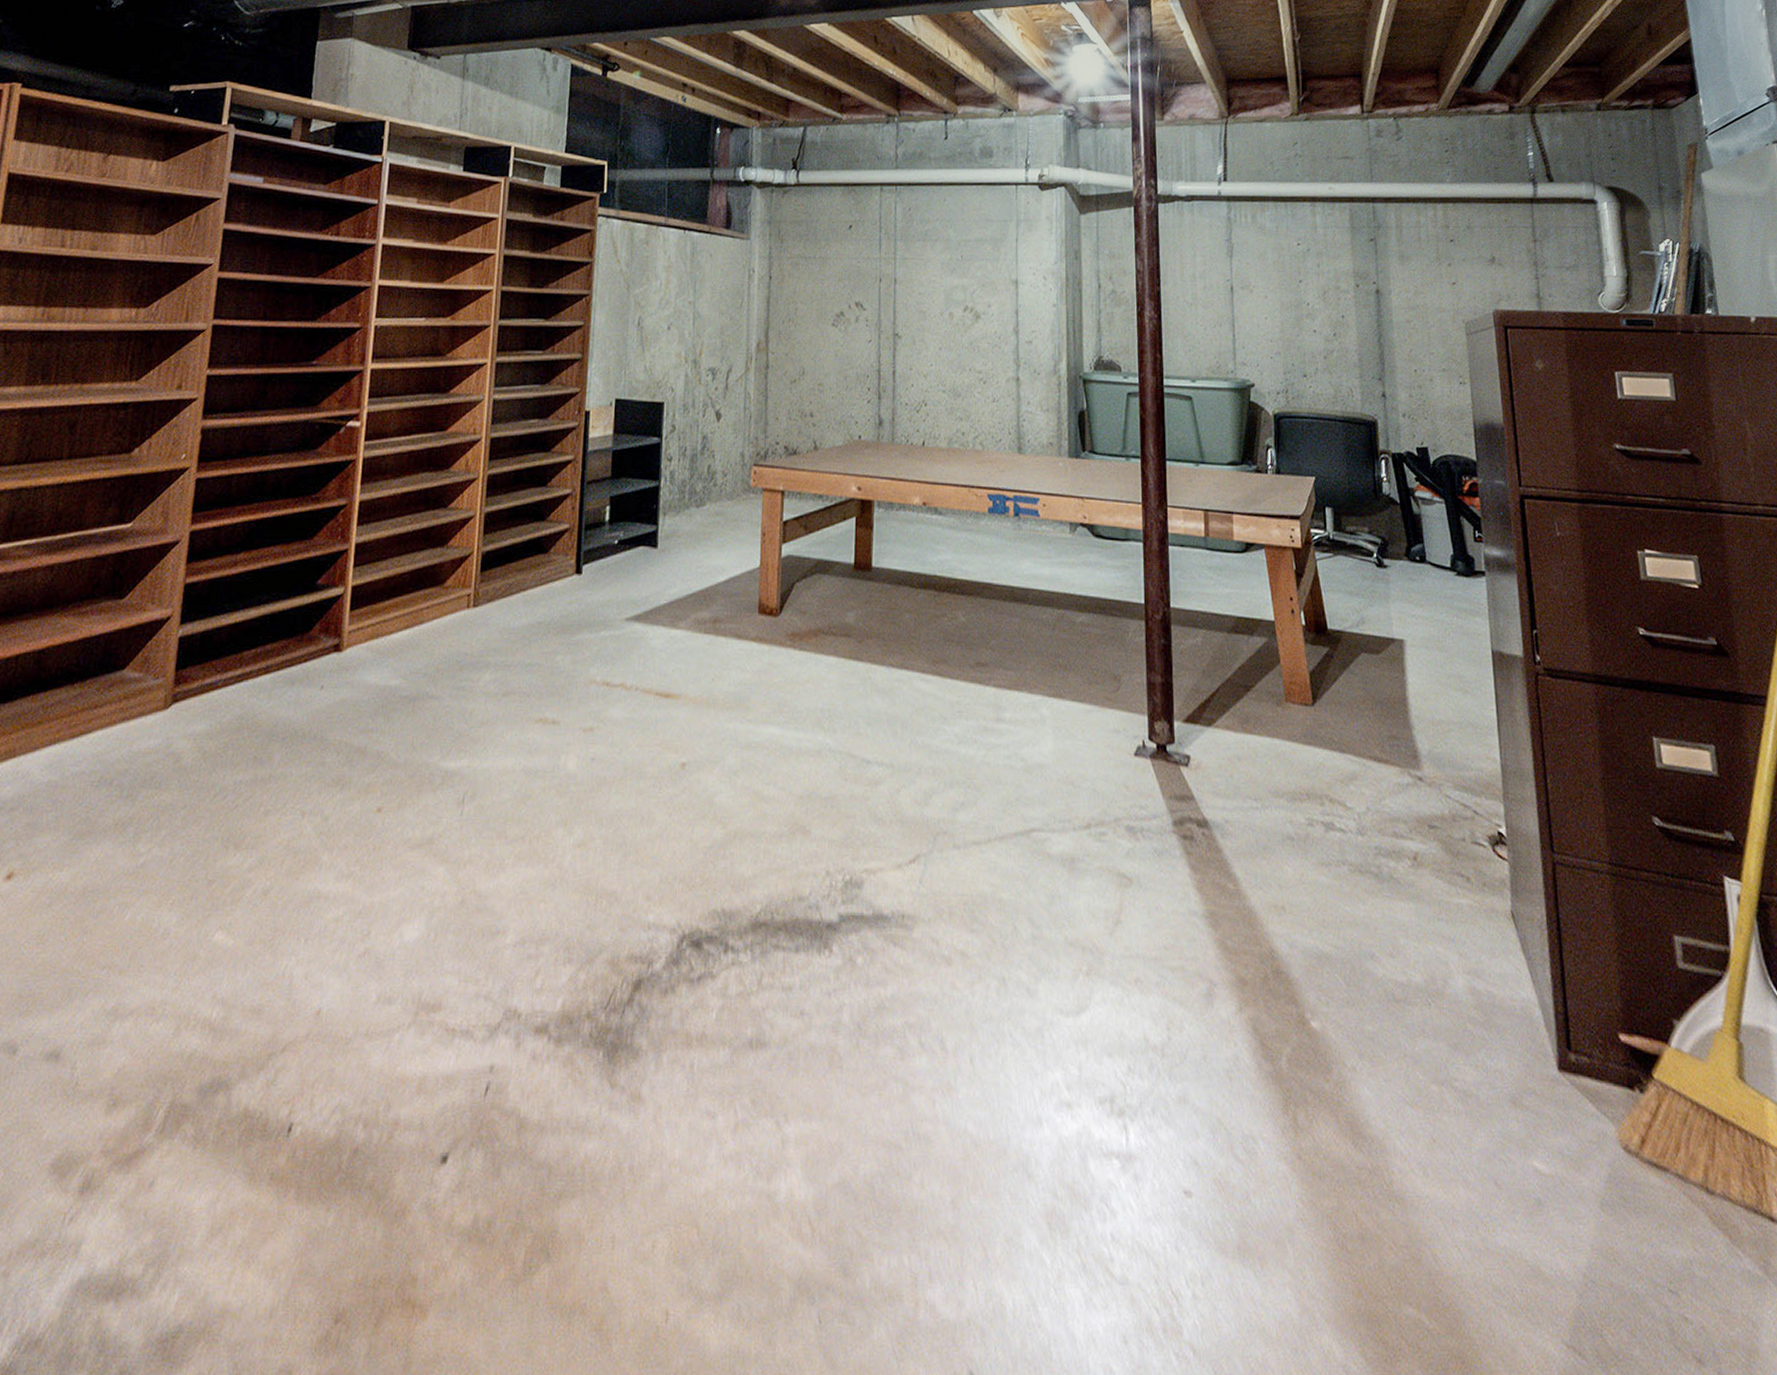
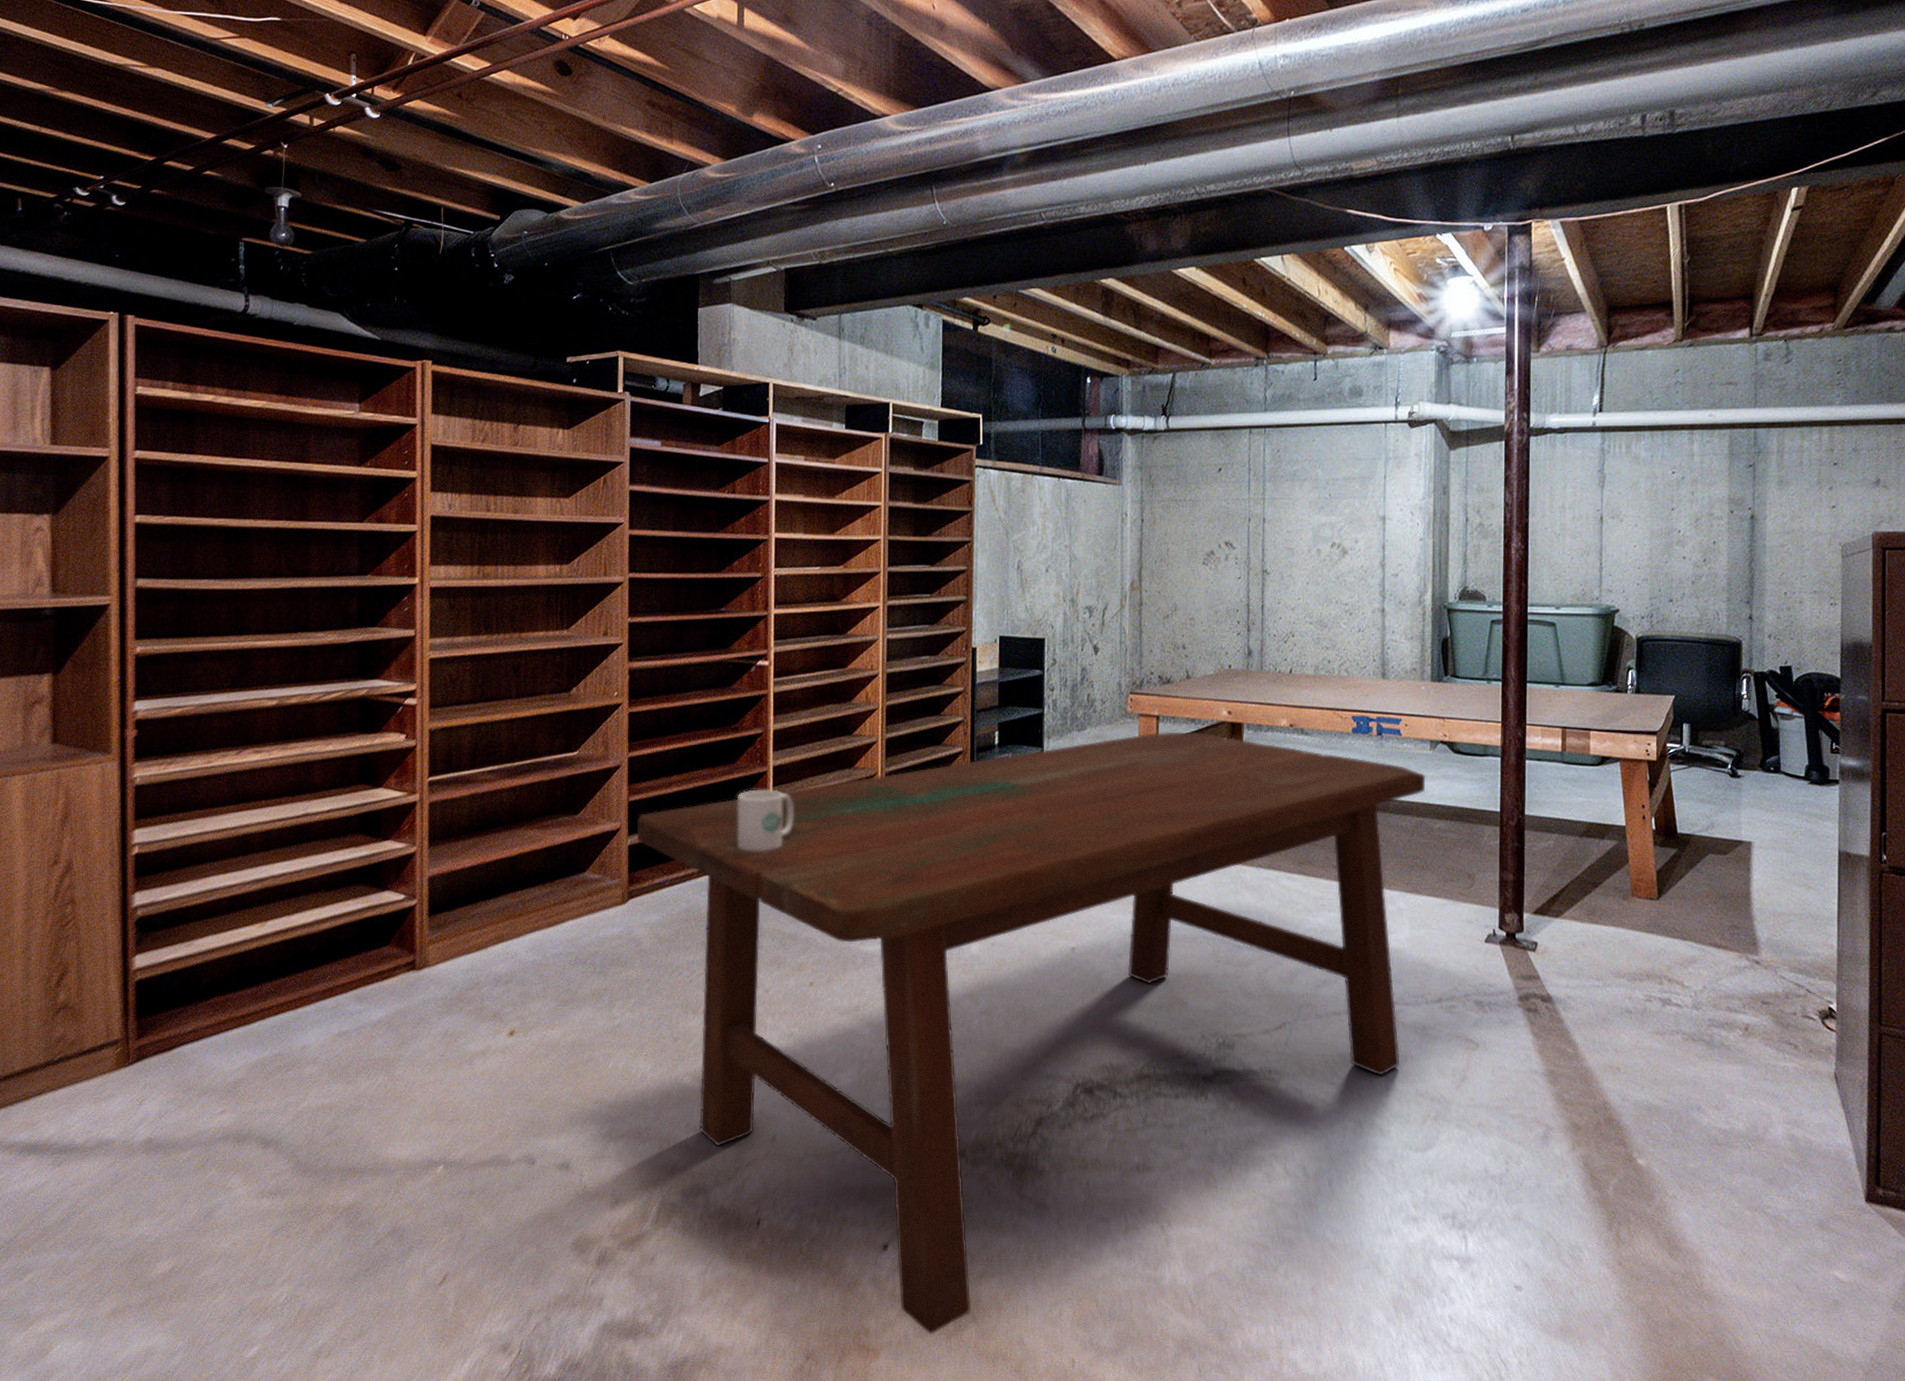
dining table: none [189,509,1066,1281] -> present [636,731,1426,1334]
mug: none [307,570,375,646] -> present [737,789,794,852]

